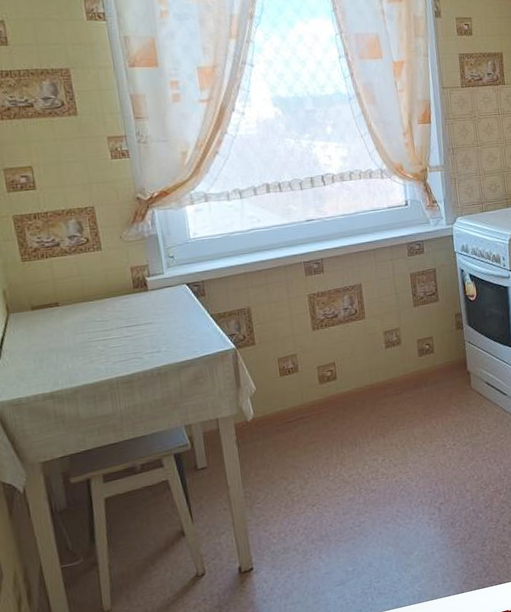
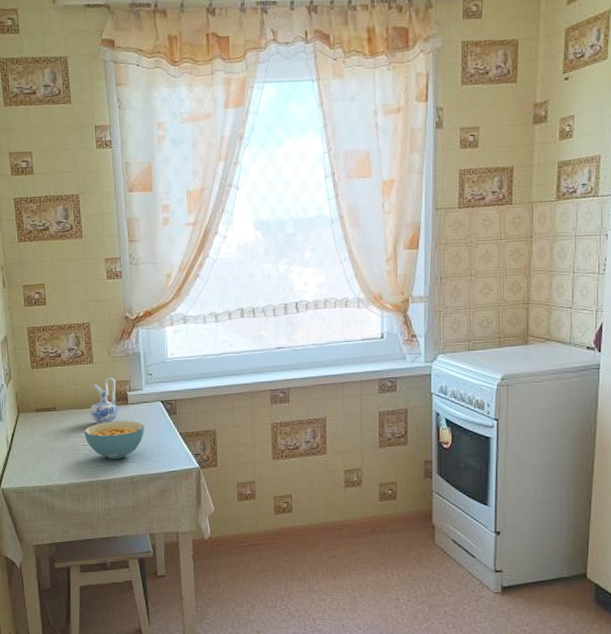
cereal bowl: none [96,308,170,353] -> present [84,421,144,460]
ceramic pitcher: none [101,263,138,317] -> present [90,377,119,425]

